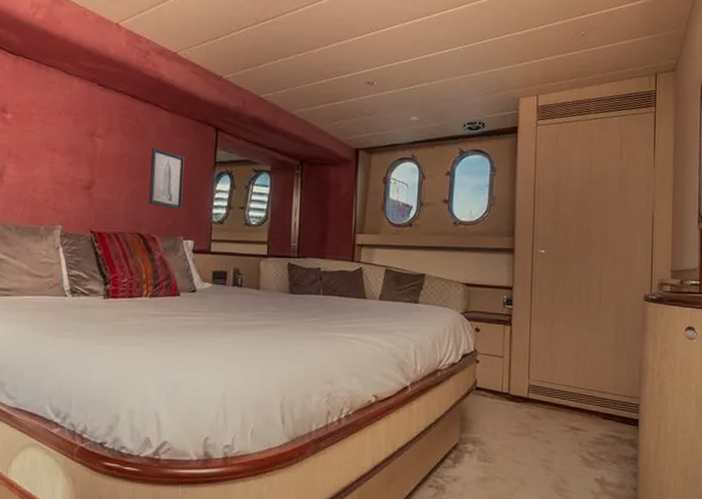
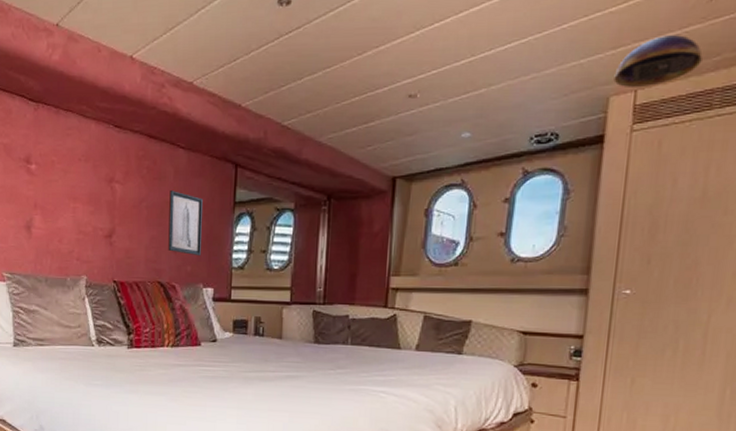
dome light: none [522,57,581,93] -> present [614,35,703,87]

